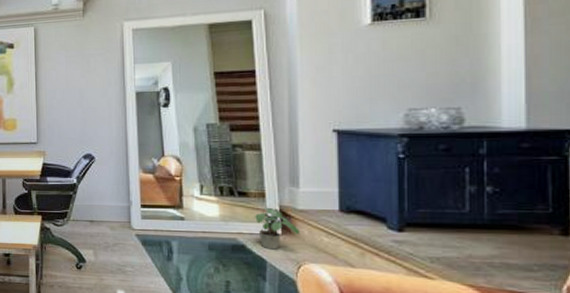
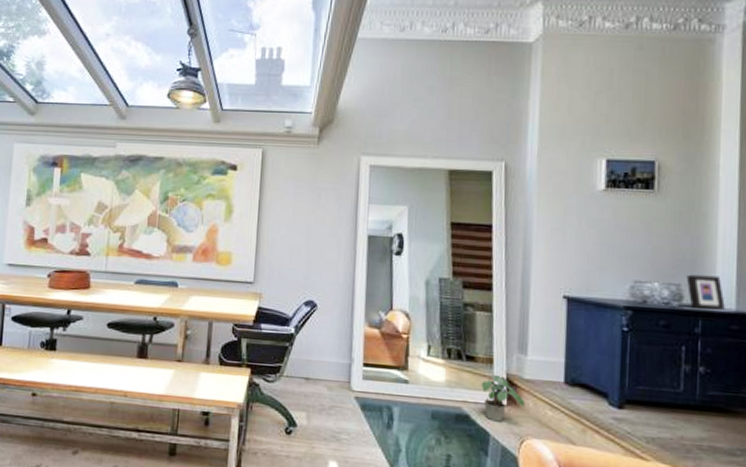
picture frame: none [467,96,513,131] -> present [686,274,725,311]

